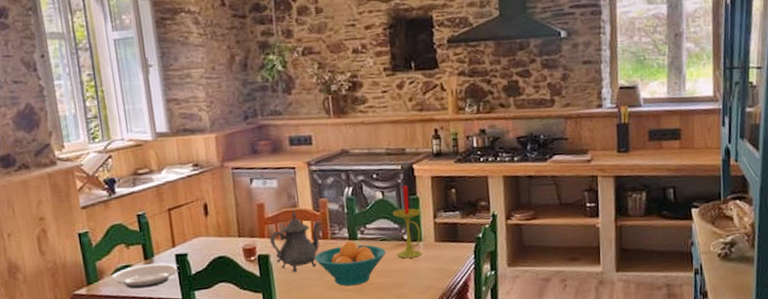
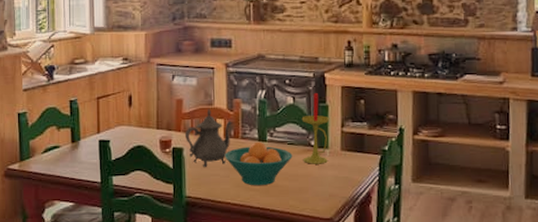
plate: present [110,262,180,289] -> none [40,147,101,169]

